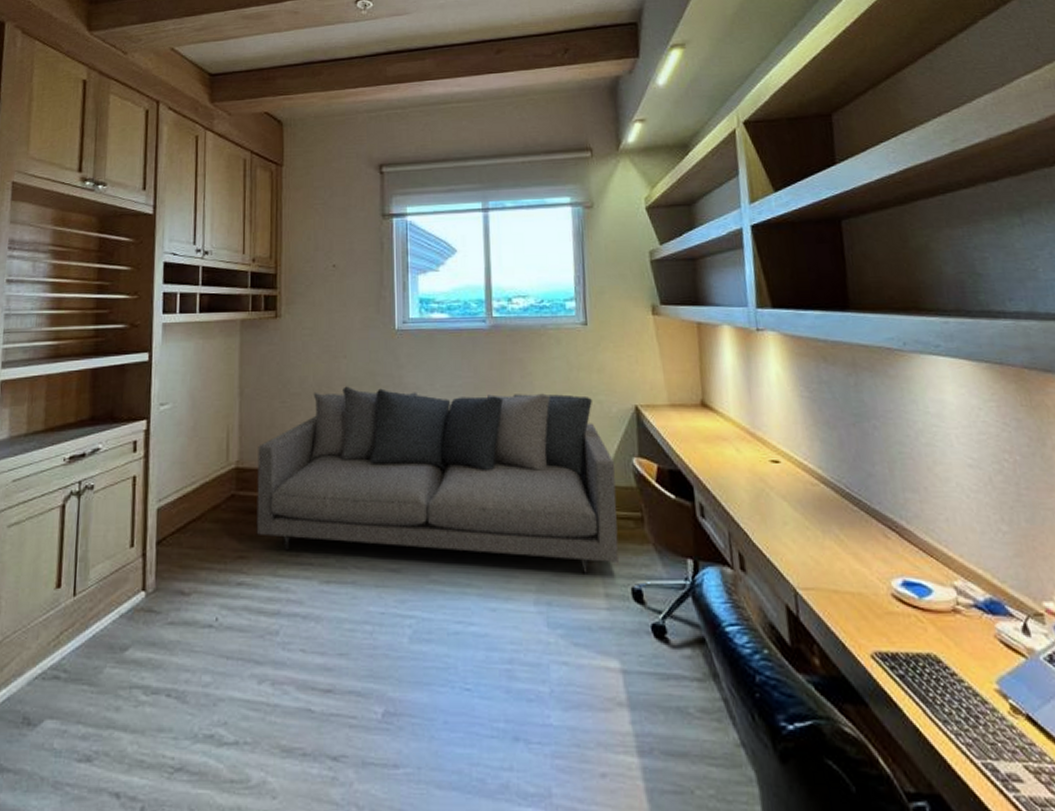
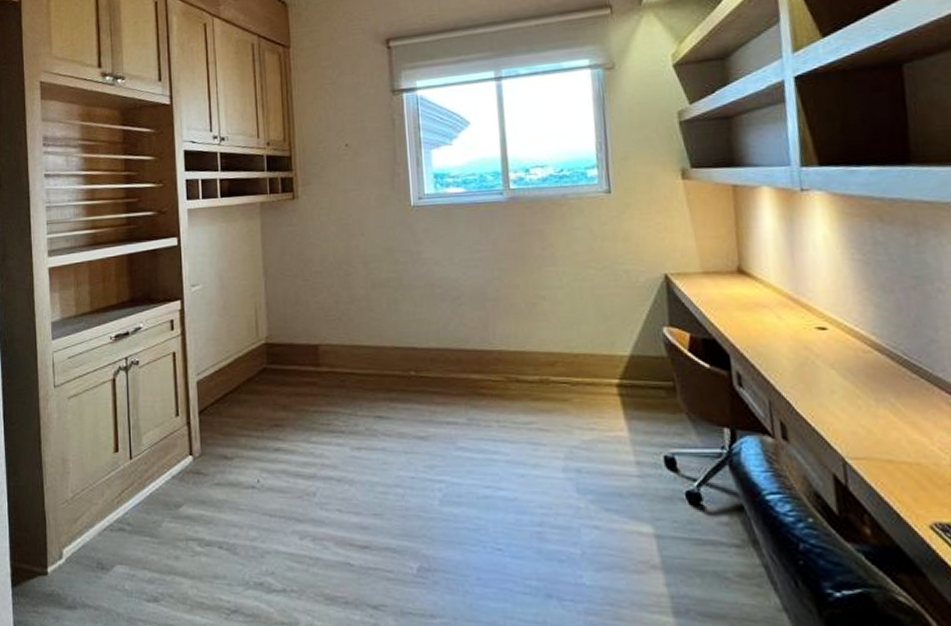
sofa: present [256,386,619,574] -> none [285,263,650,442]

